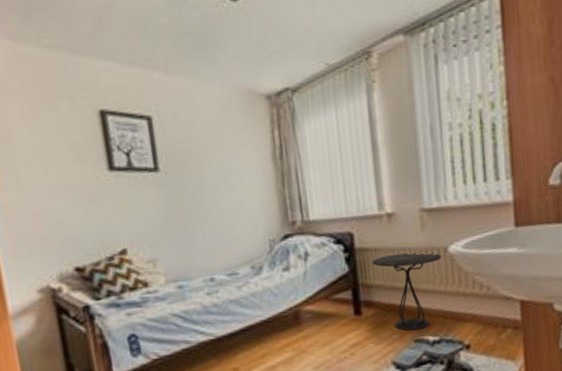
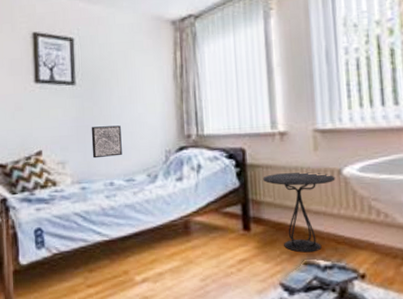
wall art: none [182,215,222,254] -> present [91,125,122,159]

